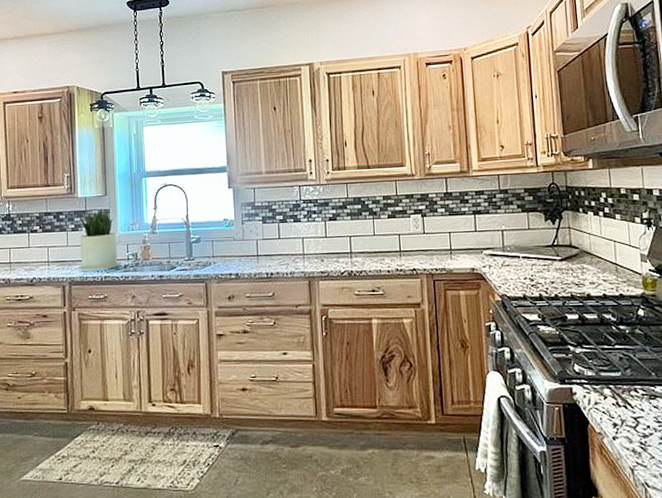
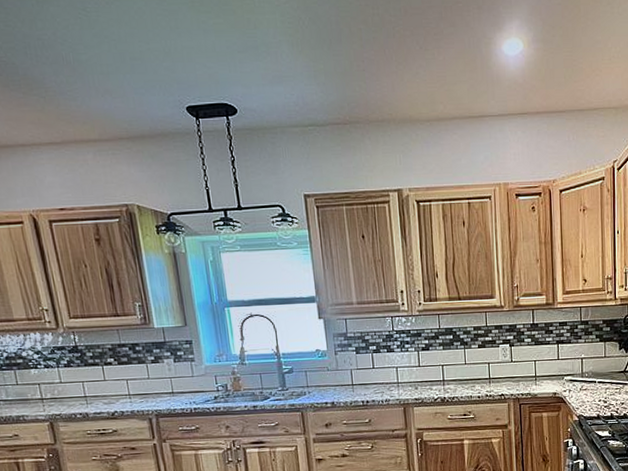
planter: present [77,208,121,272] -> none [155,340,211,404]

